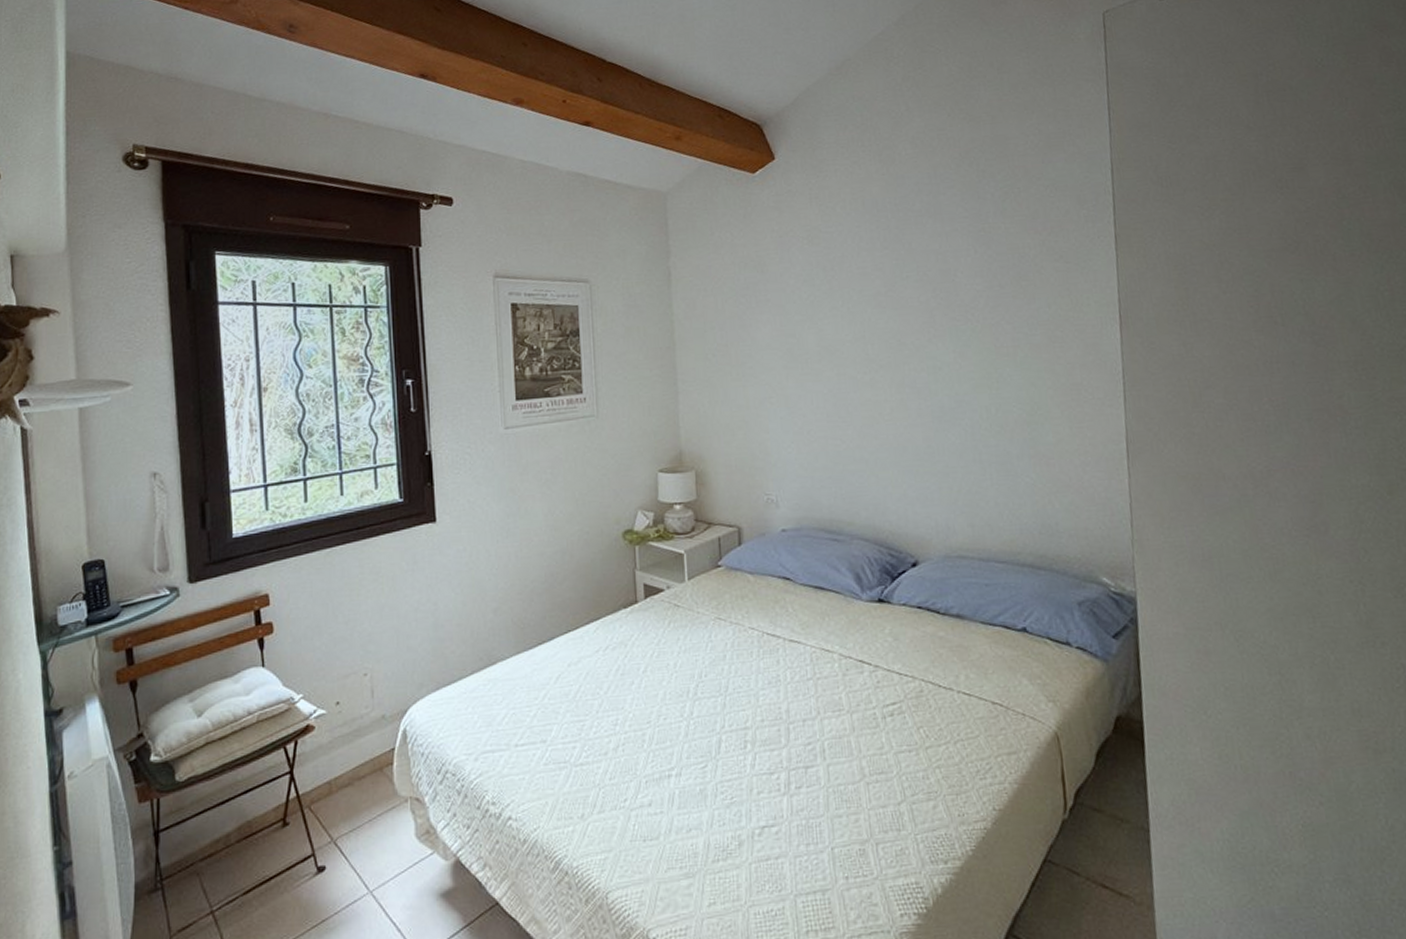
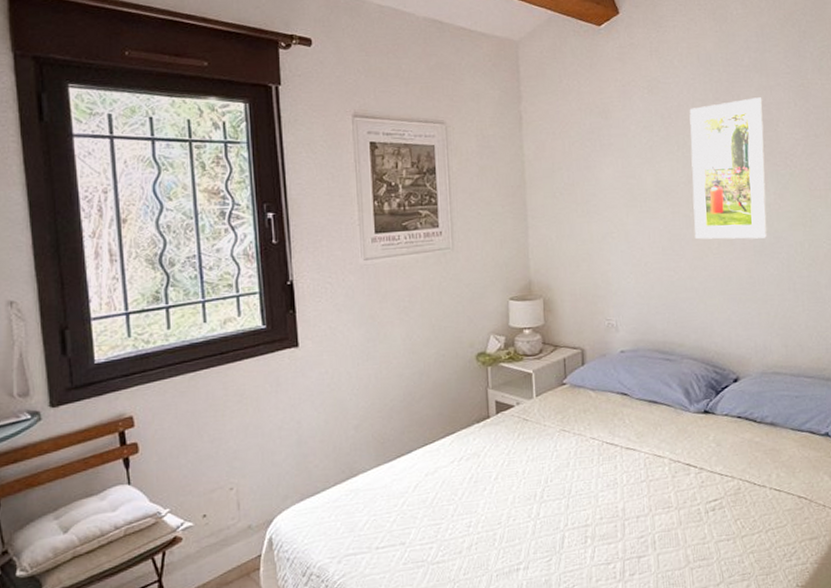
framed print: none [854,245,947,404] -> present [689,97,767,240]

